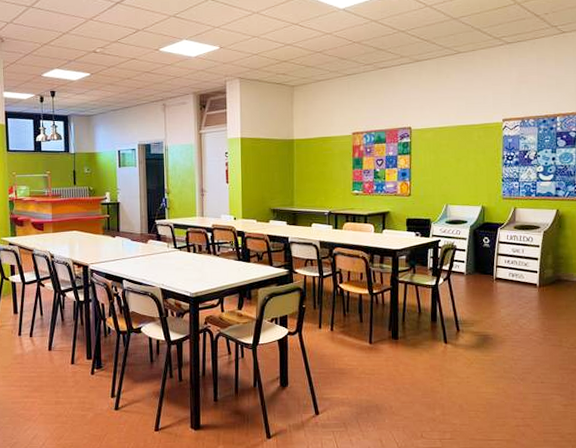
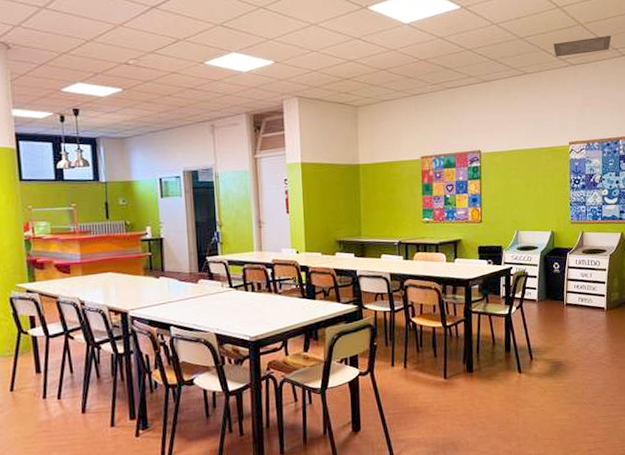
ceiling vent: none [488,13,550,36] -> present [553,35,612,57]

